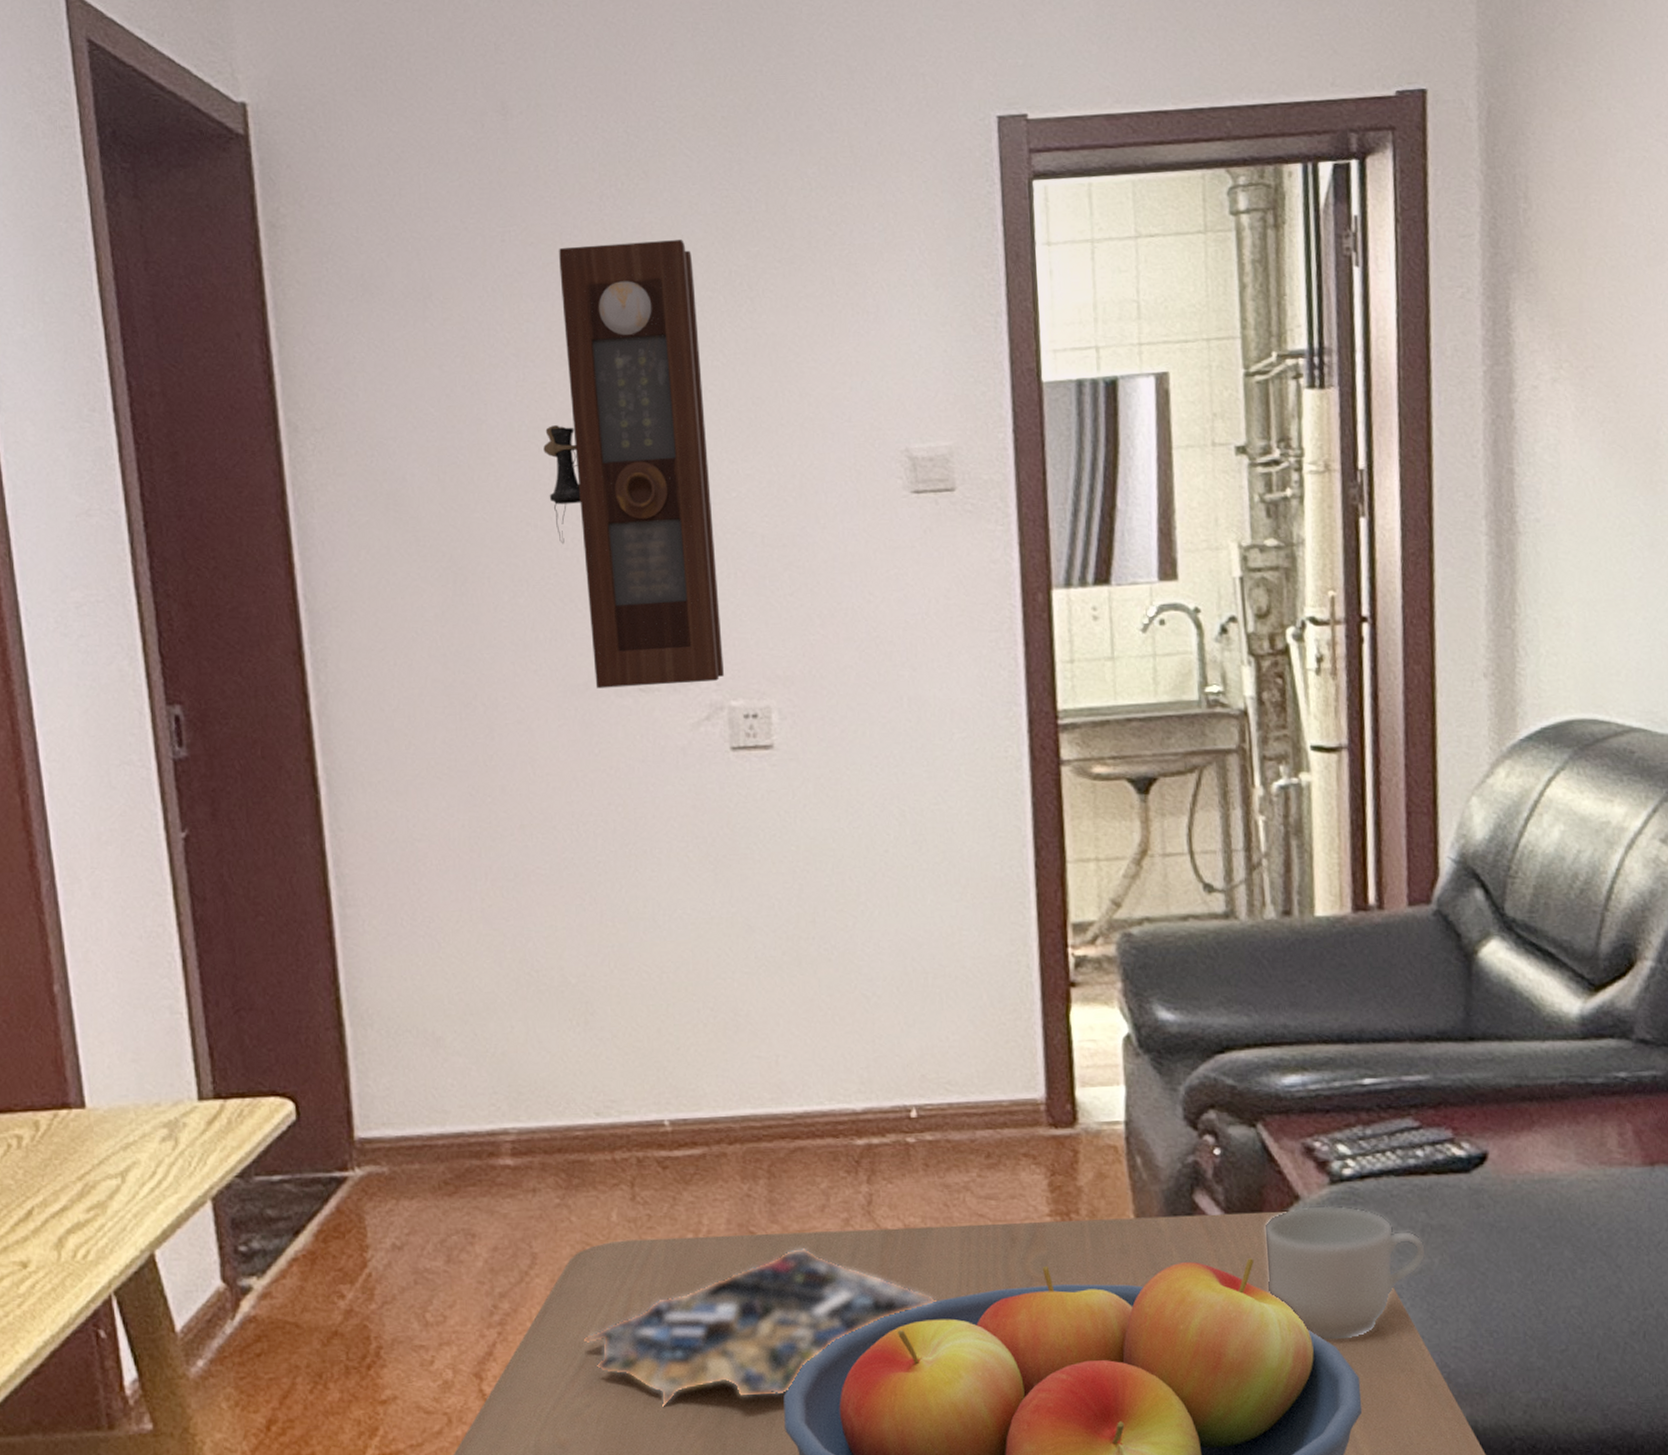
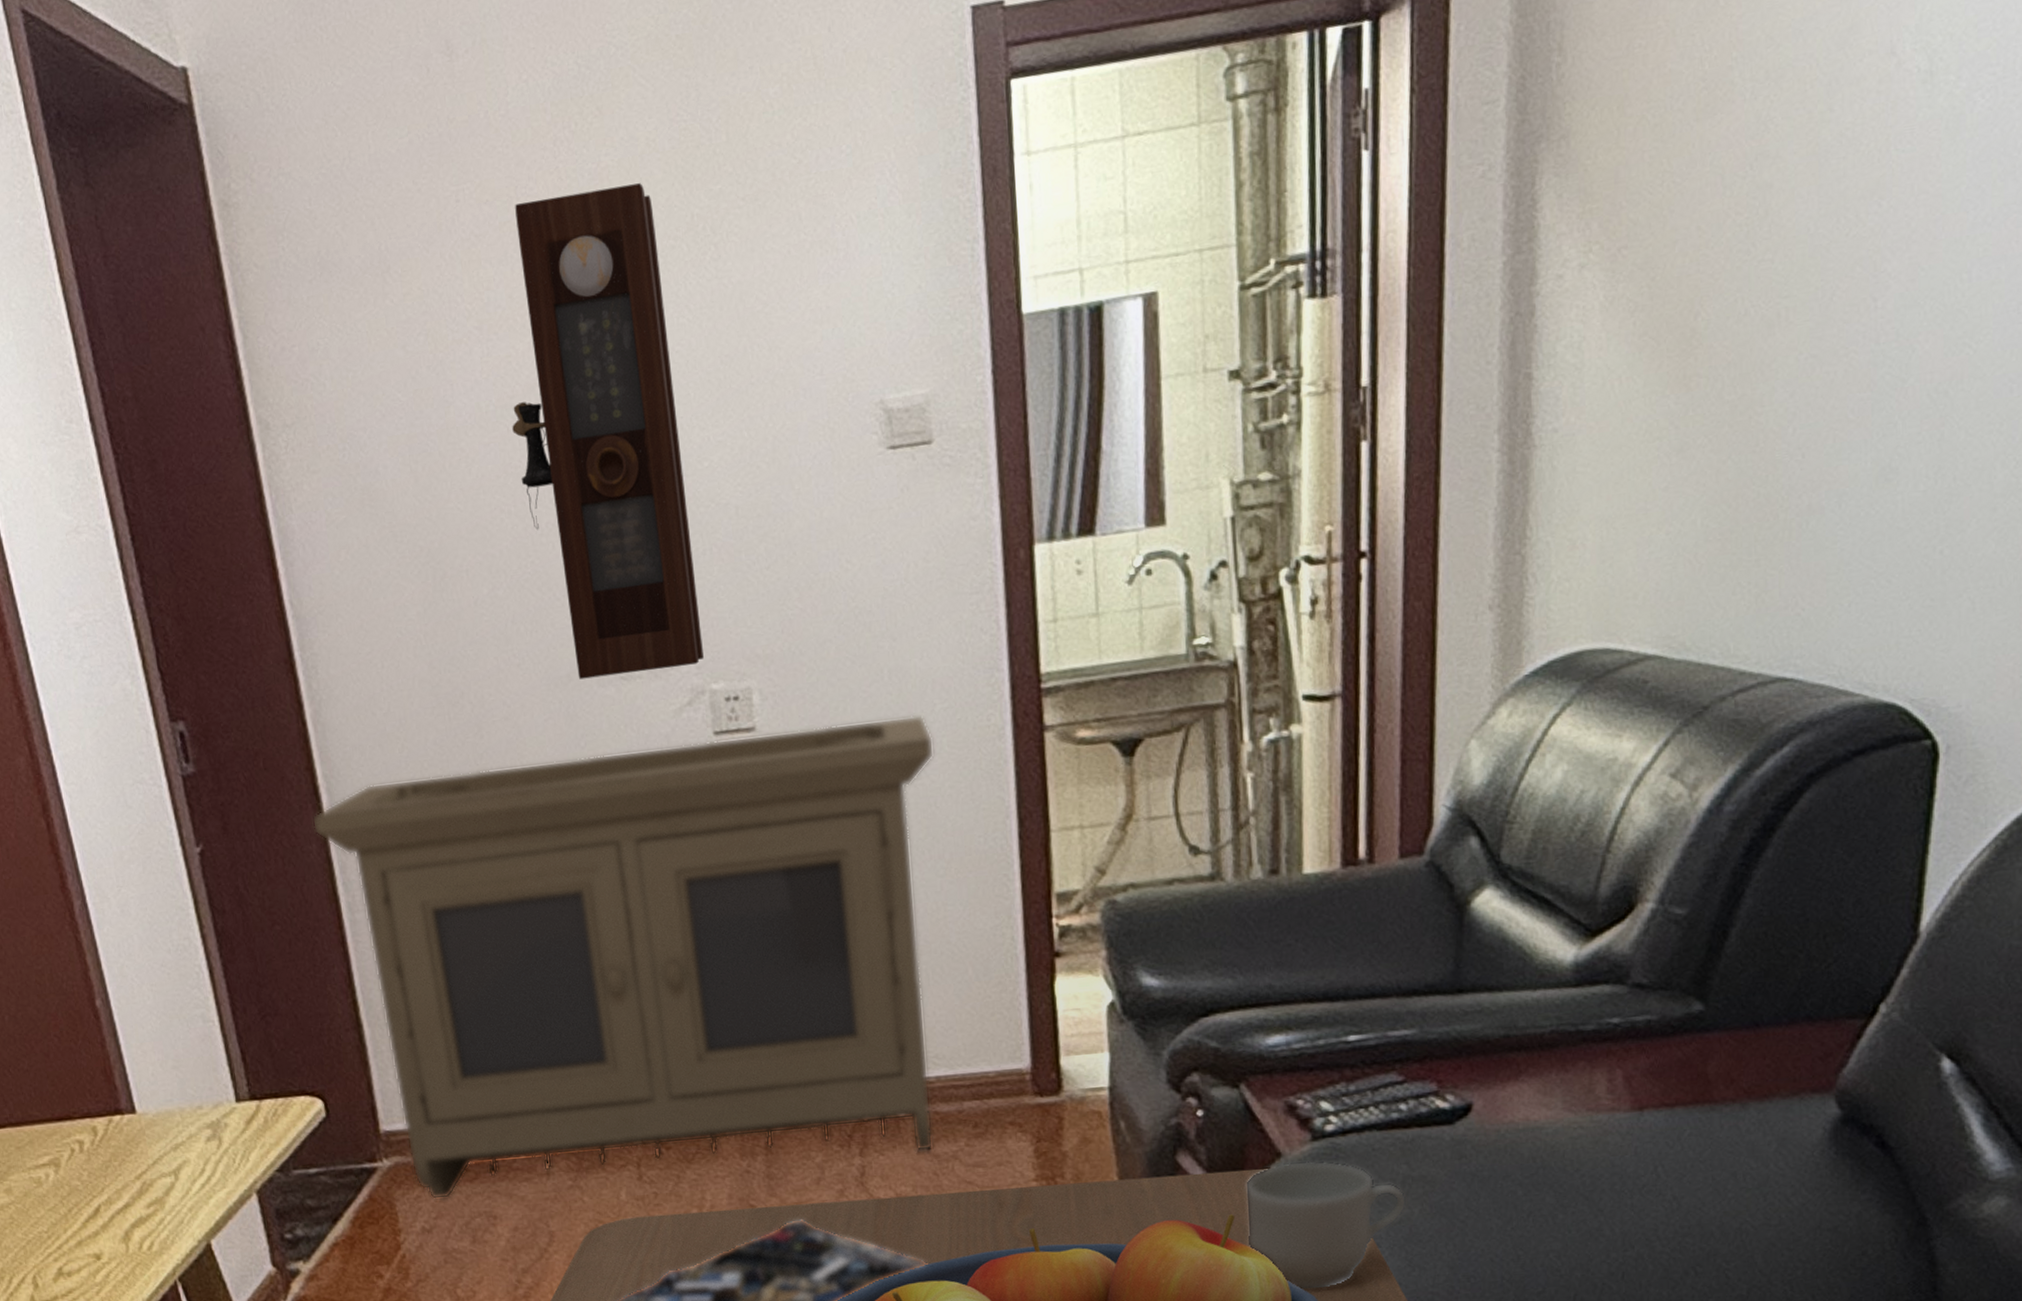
storage cabinet: none [308,742,952,1215] -> present [312,715,935,1200]

